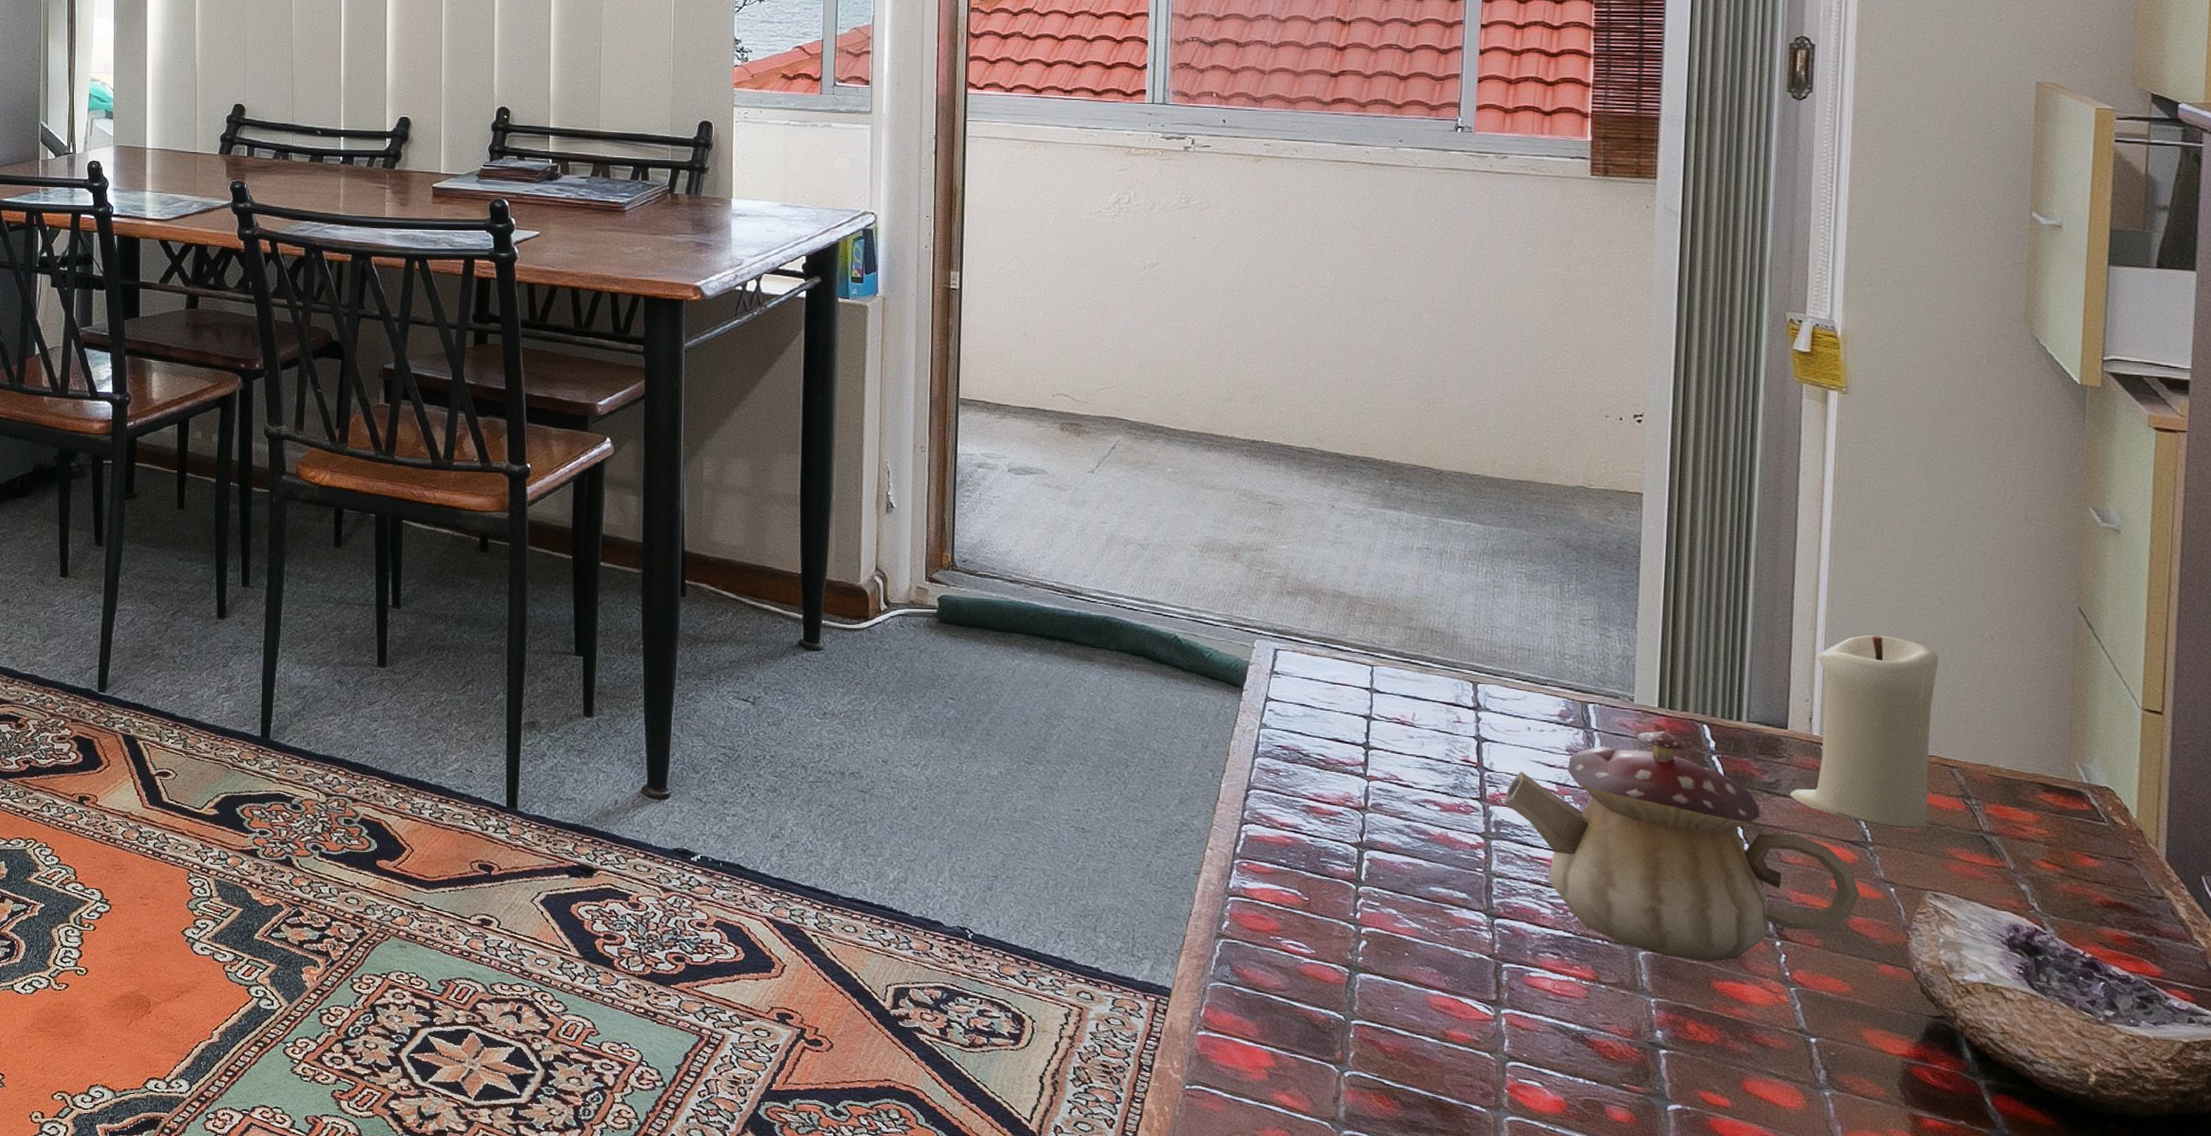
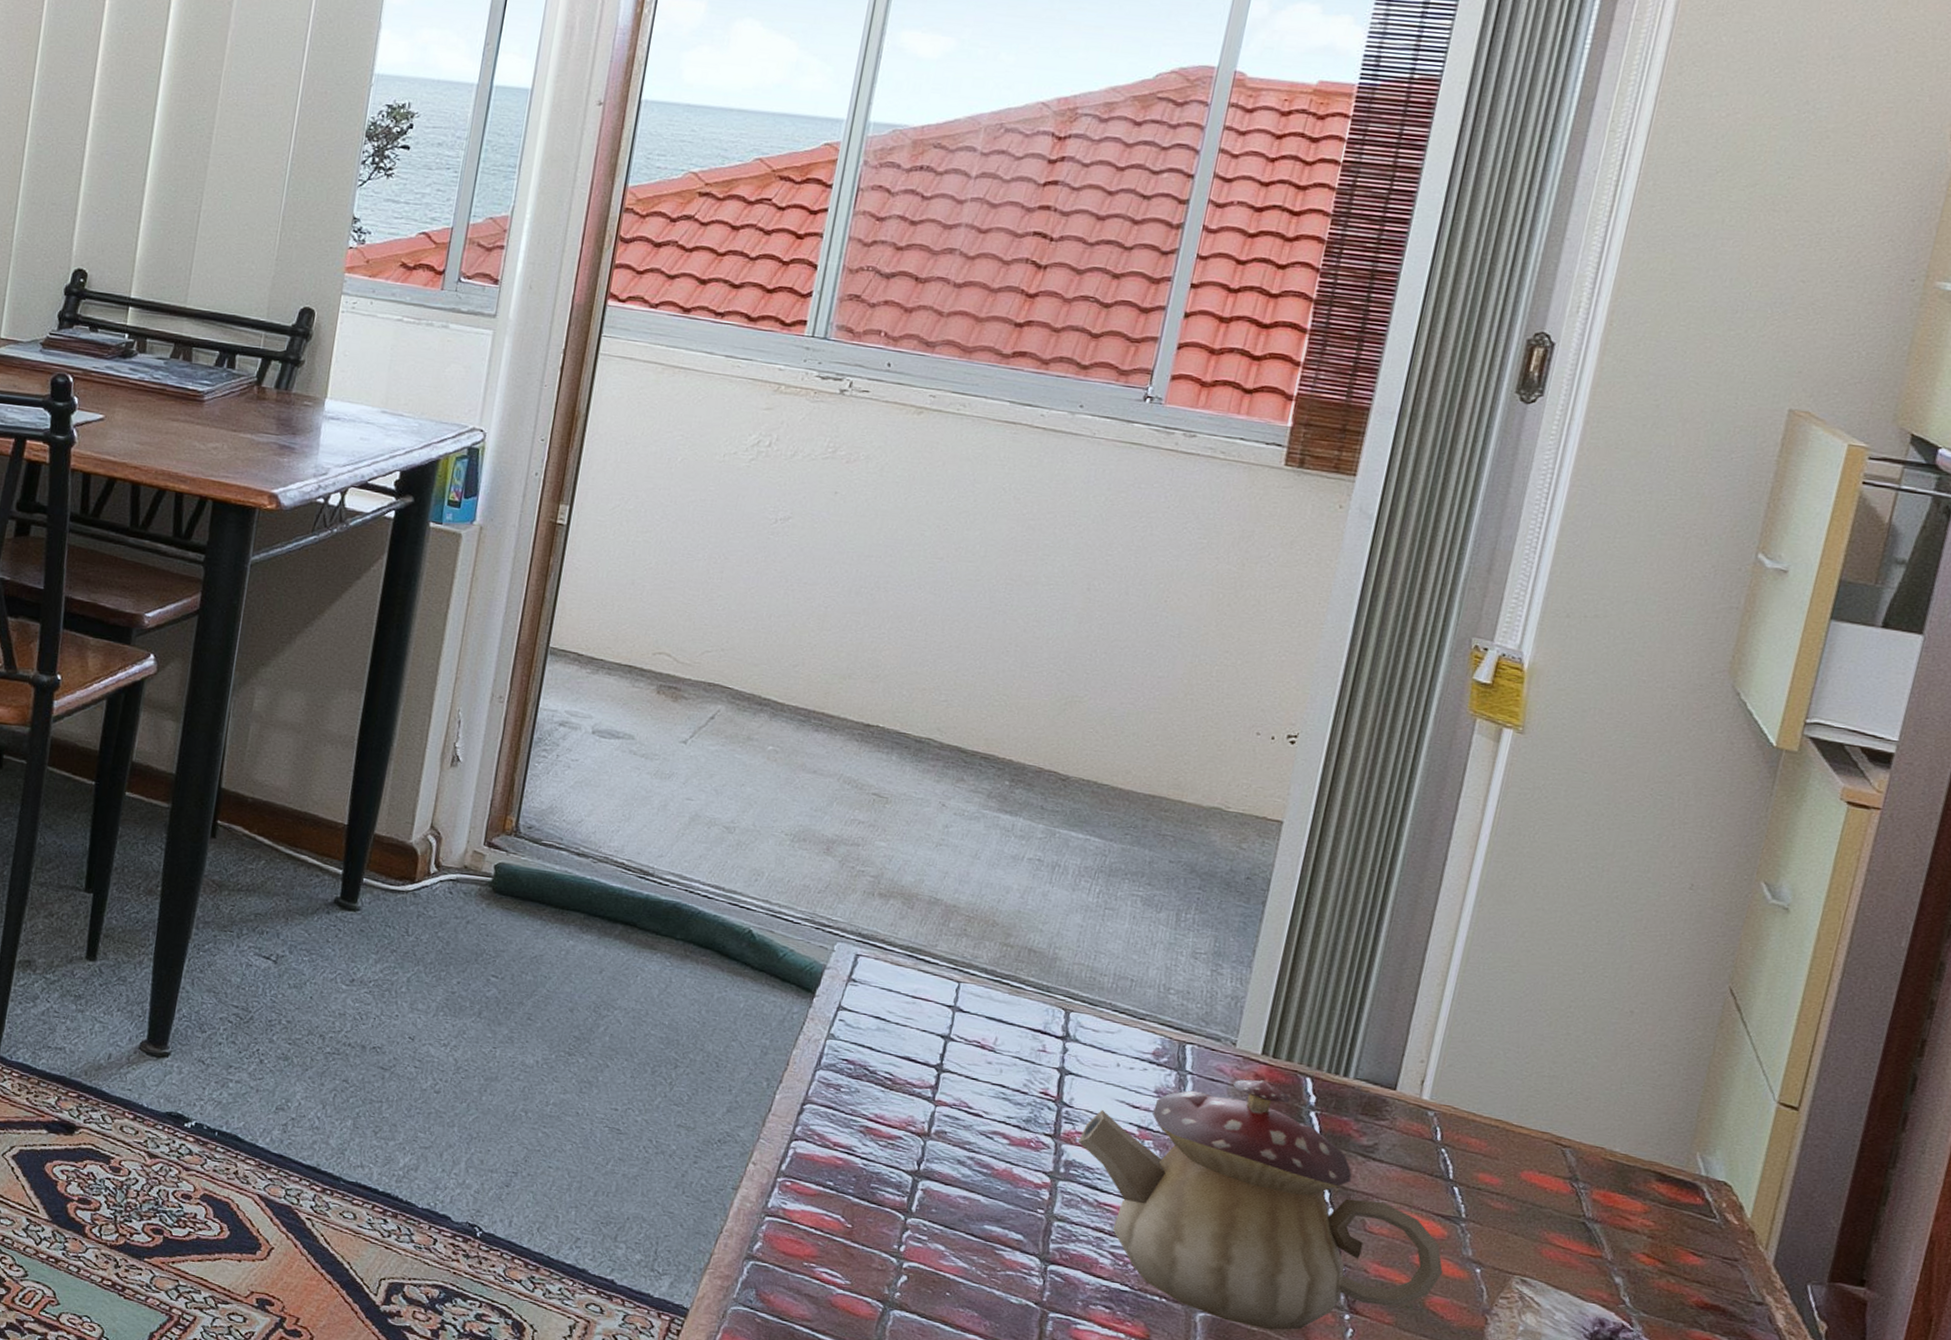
candle: present [1790,635,1939,829] -> none [1386,997,1572,1208]

